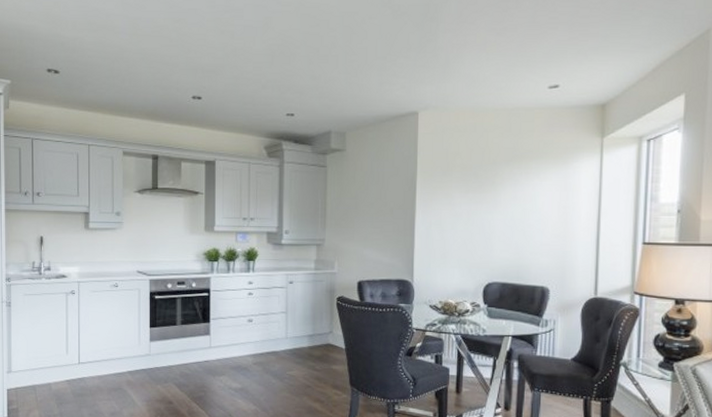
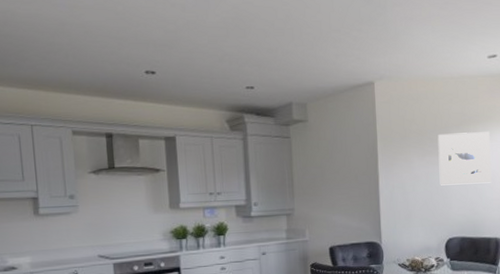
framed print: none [482,169,544,226] -> present [437,132,492,186]

